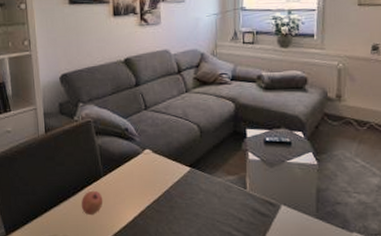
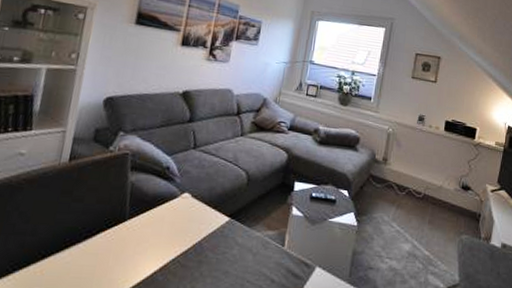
pomegranate: present [81,190,103,215] -> none [91,235,121,266]

